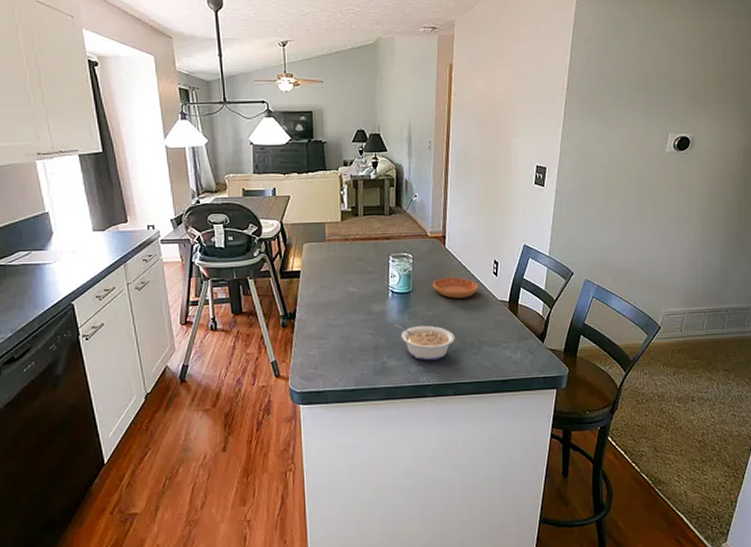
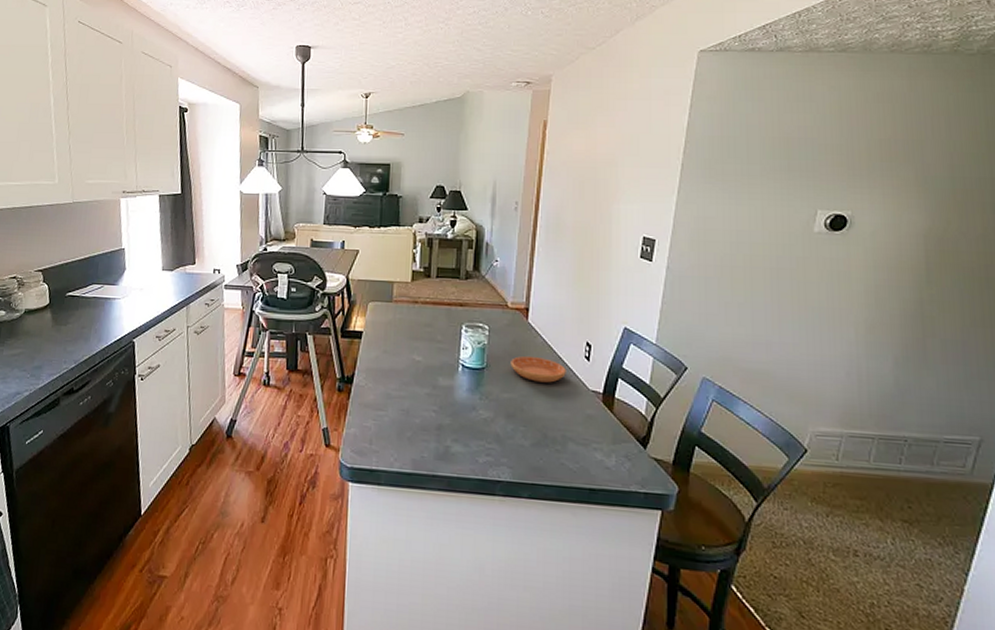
legume: present [395,323,455,361] -> none [464,403,534,453]

